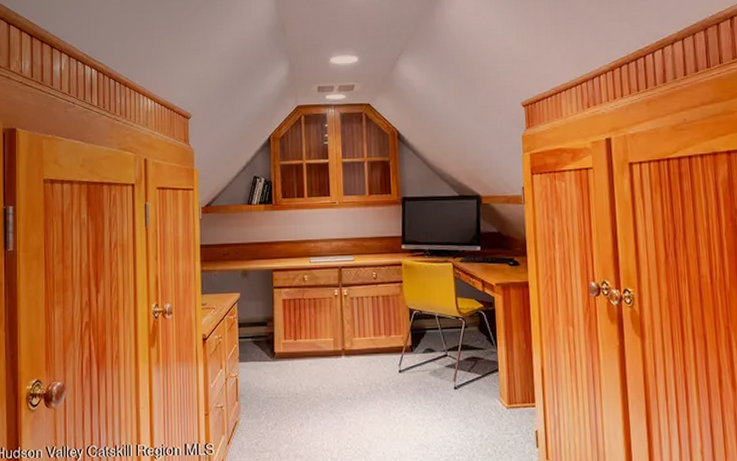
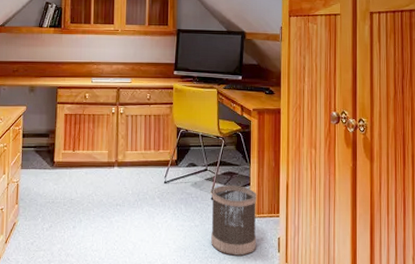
wastebasket: none [454,371,511,453] -> present [211,185,257,256]

